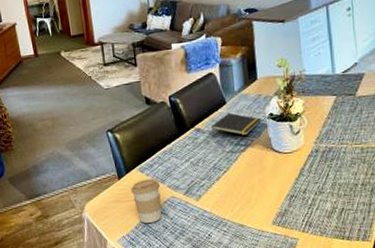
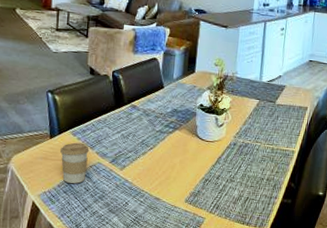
notepad: present [210,112,261,137] -> none [146,96,192,119]

